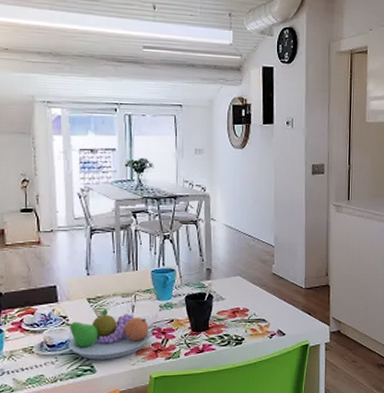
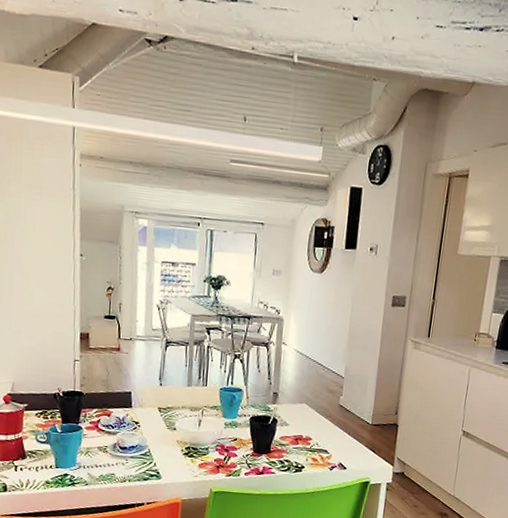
fruit bowl: present [66,308,151,360] -> none [137,419,215,469]

